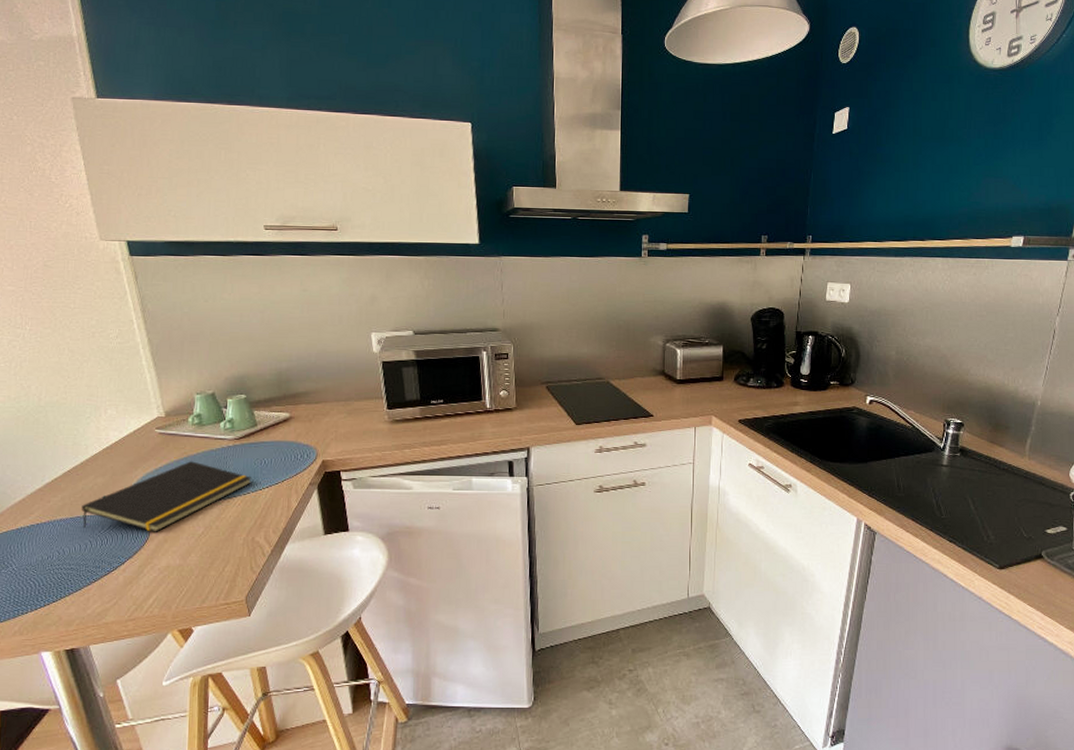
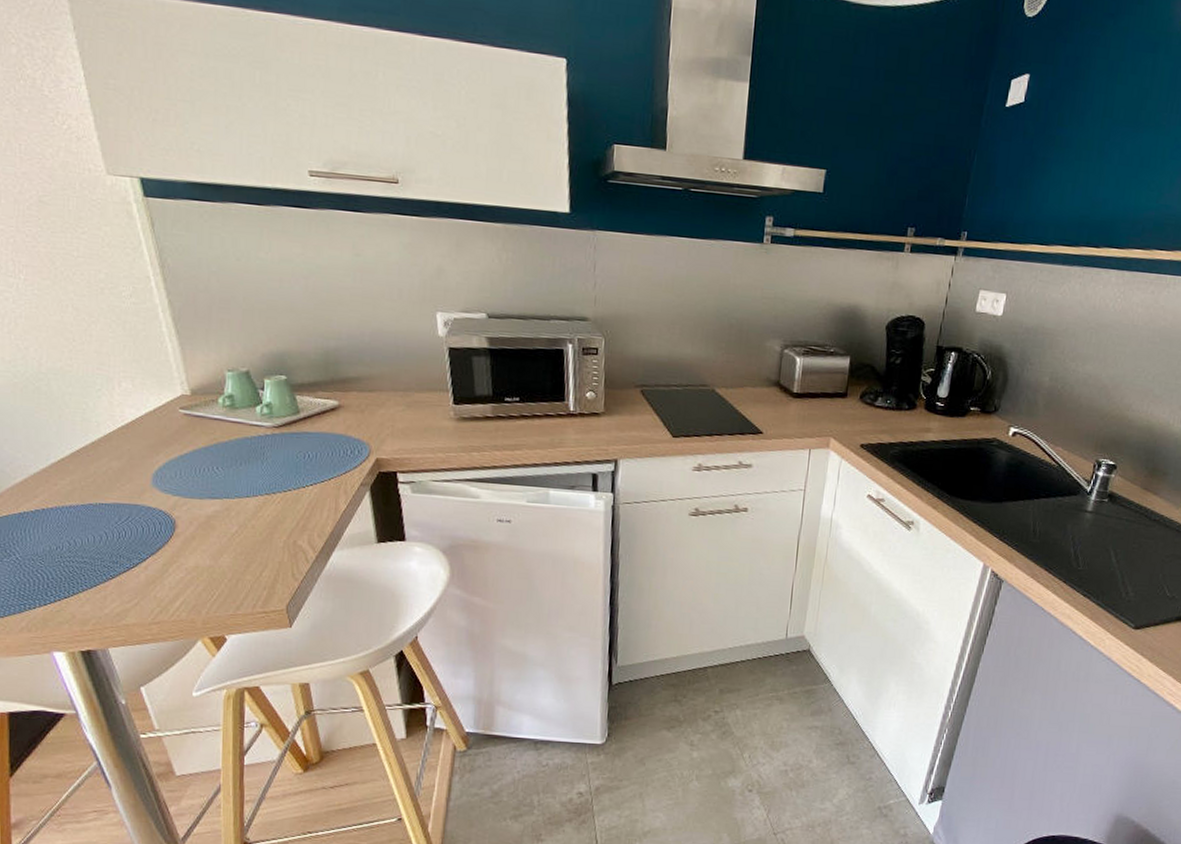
notepad: present [82,461,252,532] -> none [94,449,294,528]

